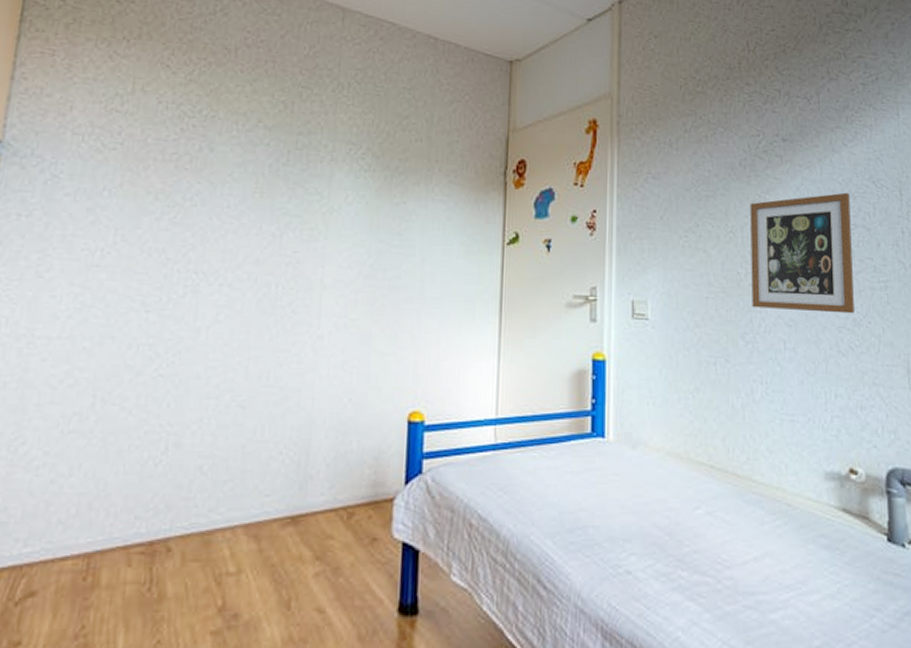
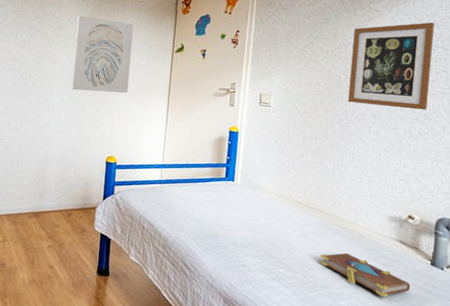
wall art: none [350,193,443,311] -> present [71,15,134,94]
book: none [735,535,866,600] -> present [319,252,411,298]

